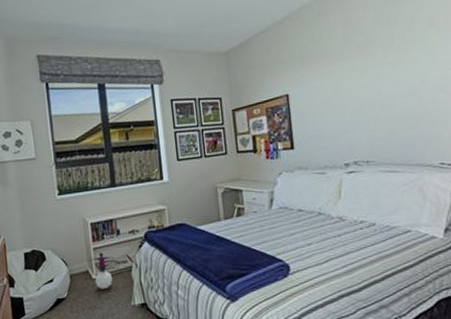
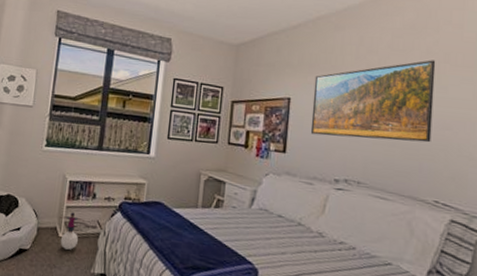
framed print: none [308,27,428,126] -> present [310,60,436,143]

